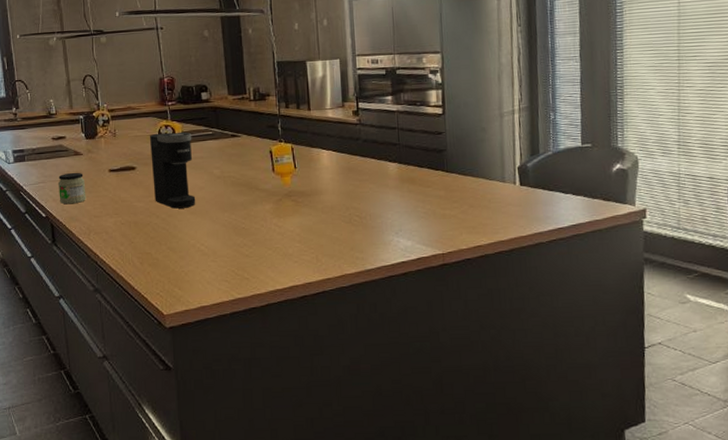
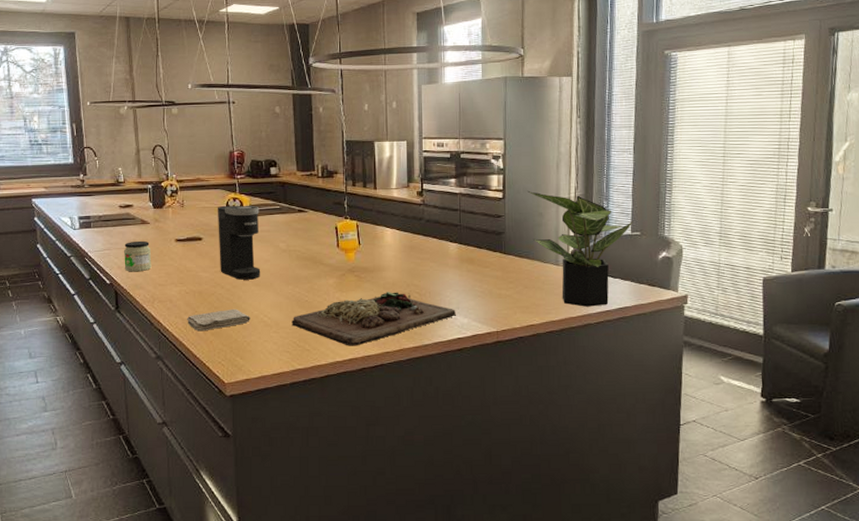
washcloth: none [123,238,187,263] -> present [186,308,250,332]
cutting board: none [229,215,400,274] -> present [291,292,457,346]
potted plant: none [468,105,584,225] -> present [527,190,634,307]

